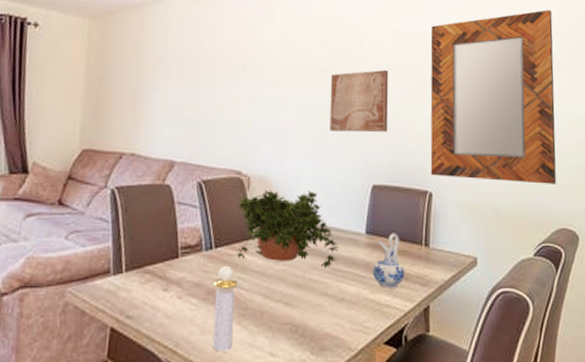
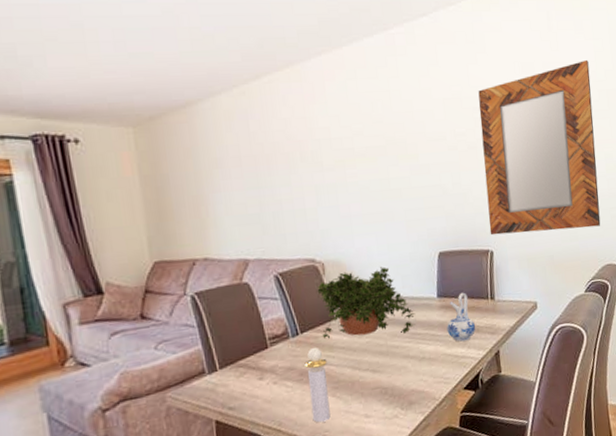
wall art: present [330,69,389,133] -> none [388,140,447,208]

